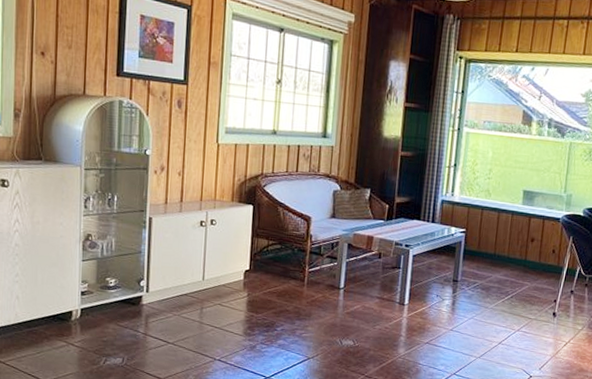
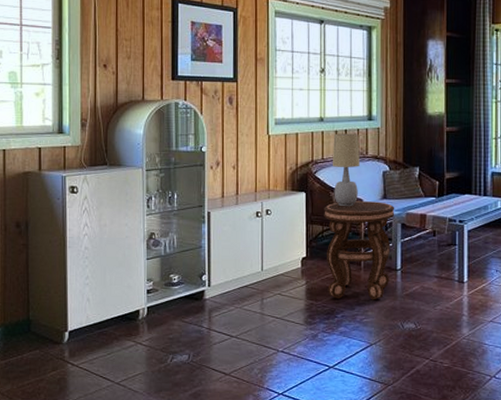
side table: none [269,217,343,316] -> present [324,201,395,300]
table lamp: none [282,148,312,223] -> present [332,133,360,207]

